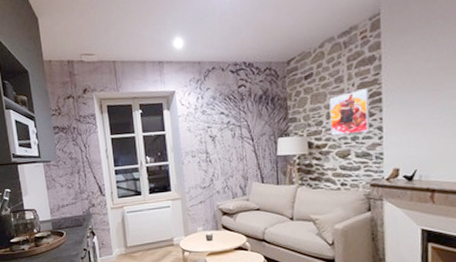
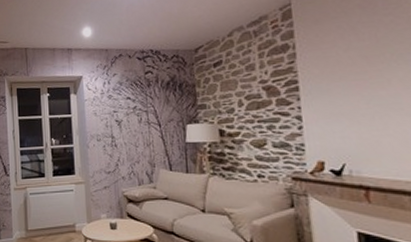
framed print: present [329,88,370,136] -> none [240,77,287,124]

